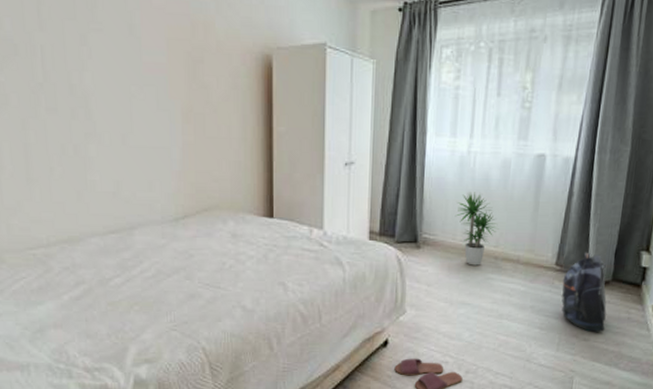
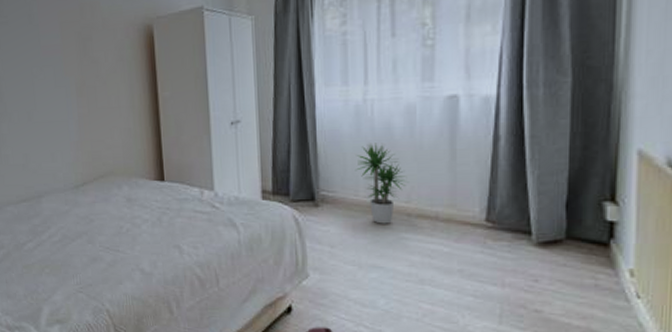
backpack: present [561,252,607,333] -> none [497,205,564,303]

